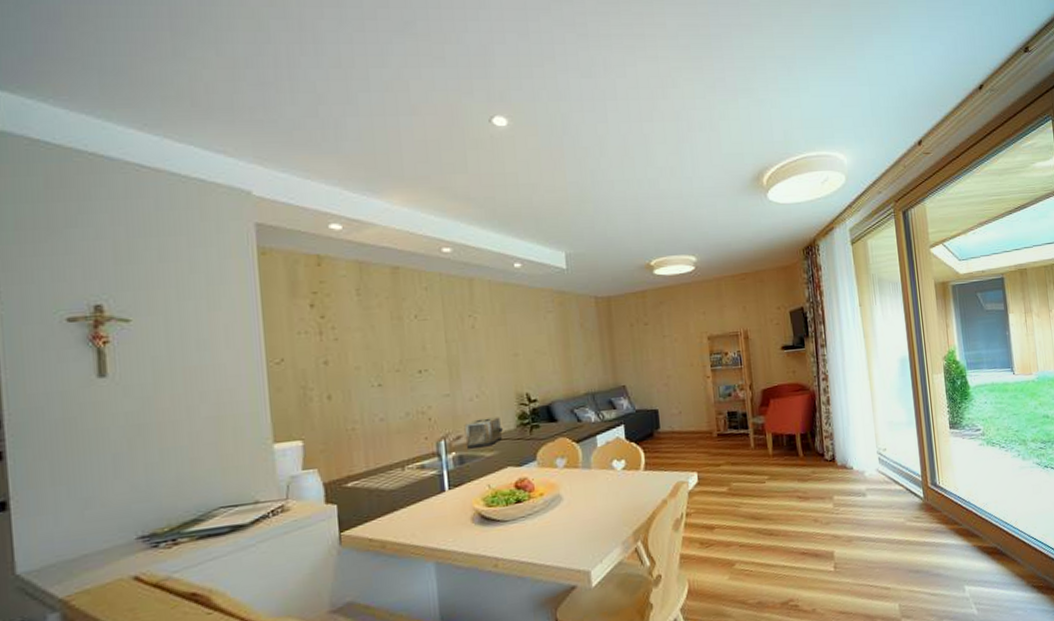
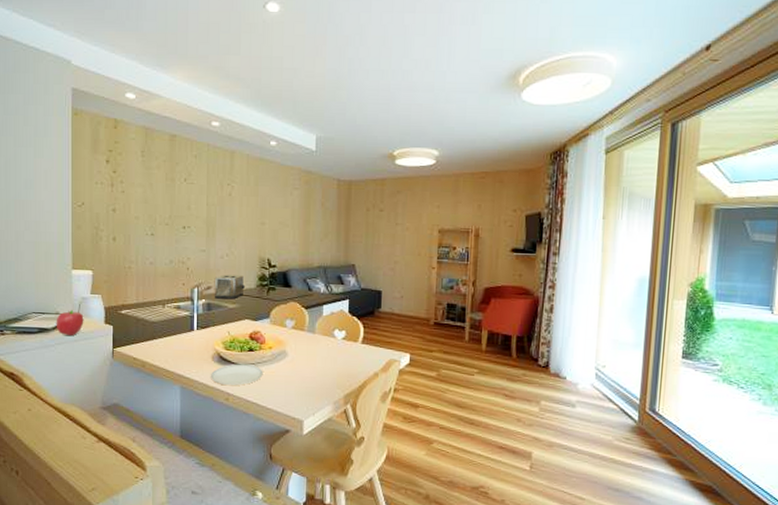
fruit: none [255,494,296,529] -> present [56,310,84,335]
plate: none [471,518,537,550] -> present [210,364,263,386]

